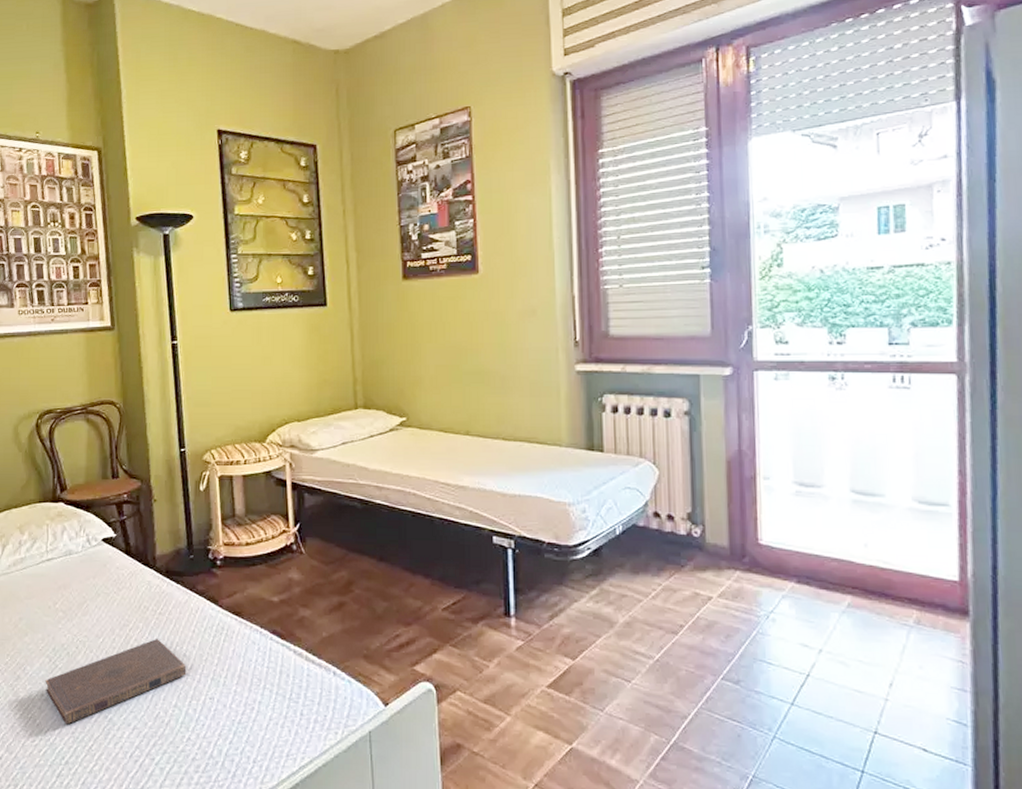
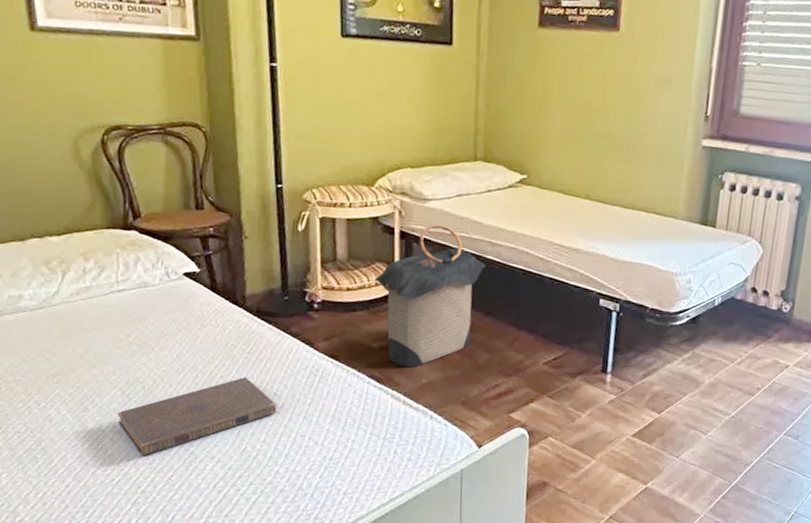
laundry hamper: none [269,472,375,621] -> present [373,223,486,368]

